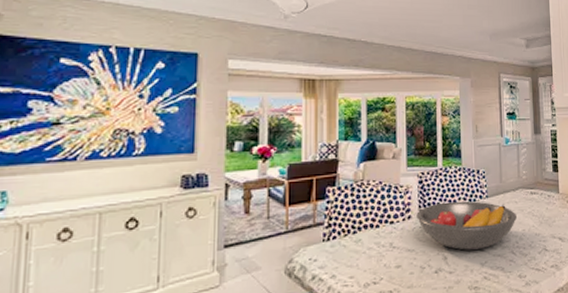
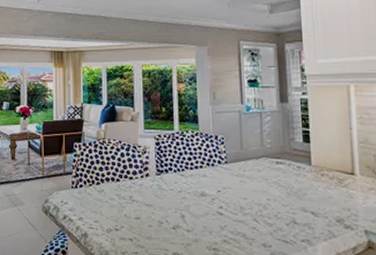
fruit bowl: present [416,201,518,250] -> none [154,164,261,213]

